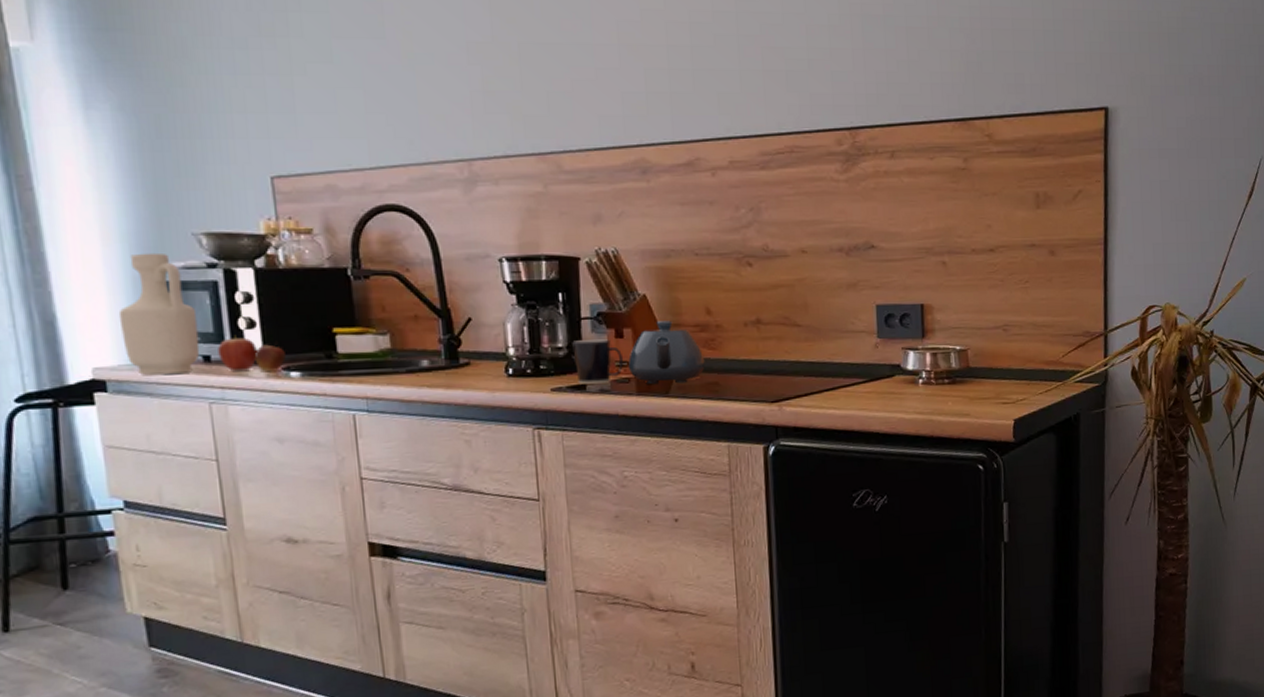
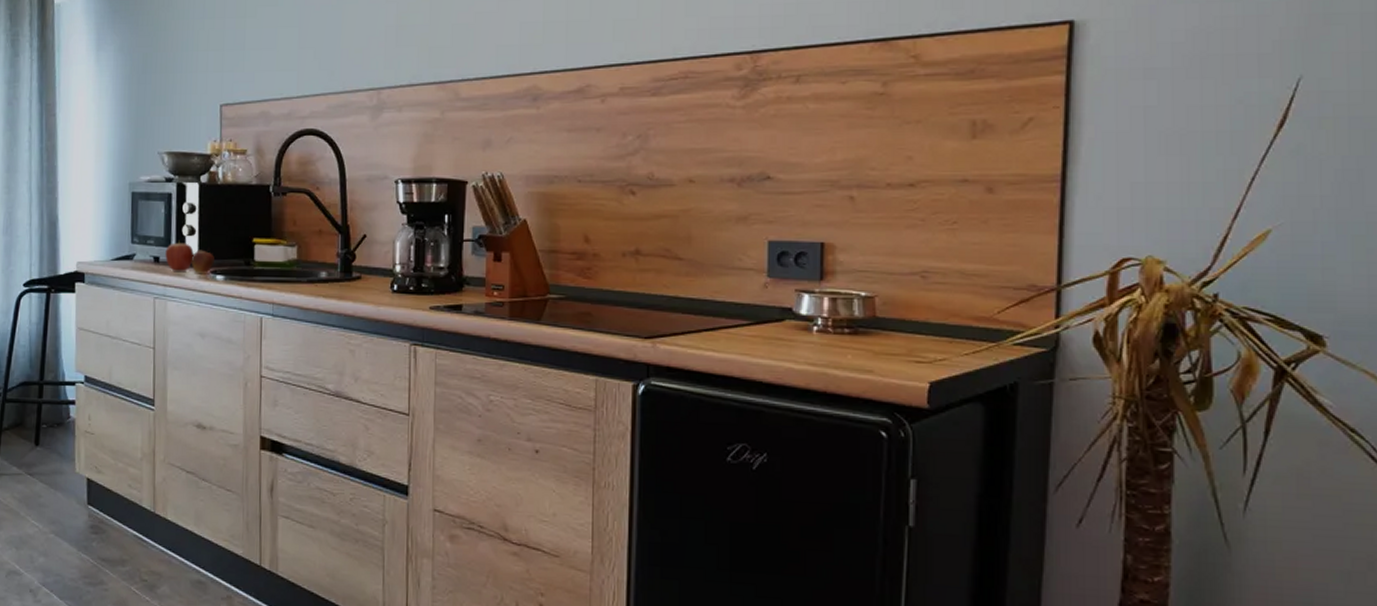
ceramic jug: present [118,252,200,376] -> none [99,168,154,272]
mug: present [572,339,624,386] -> none [453,261,500,307]
teapot: present [627,320,705,385] -> none [503,247,579,311]

